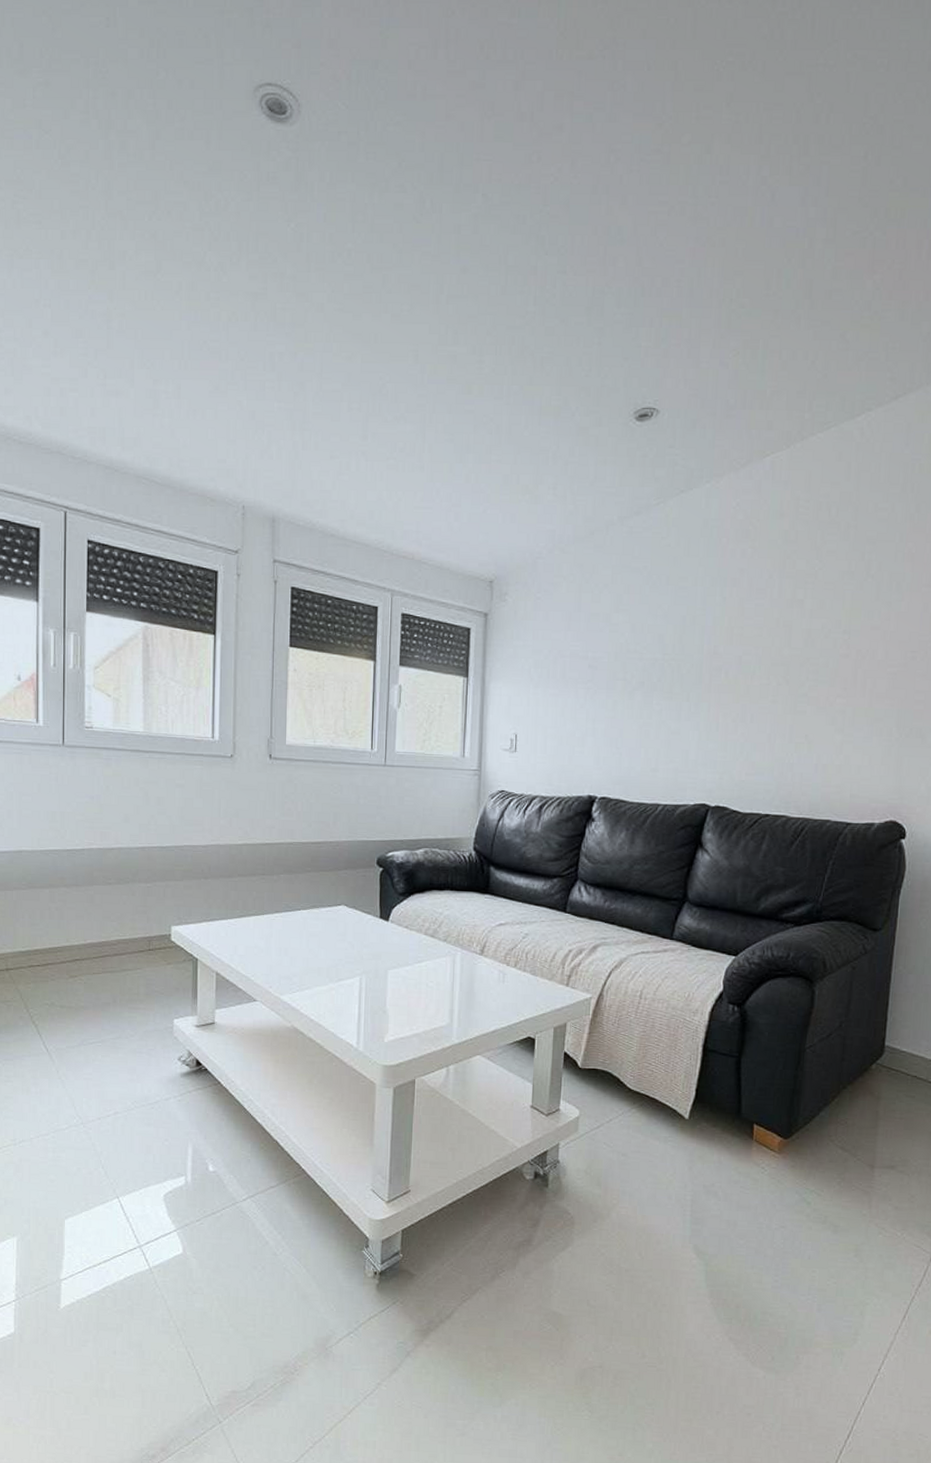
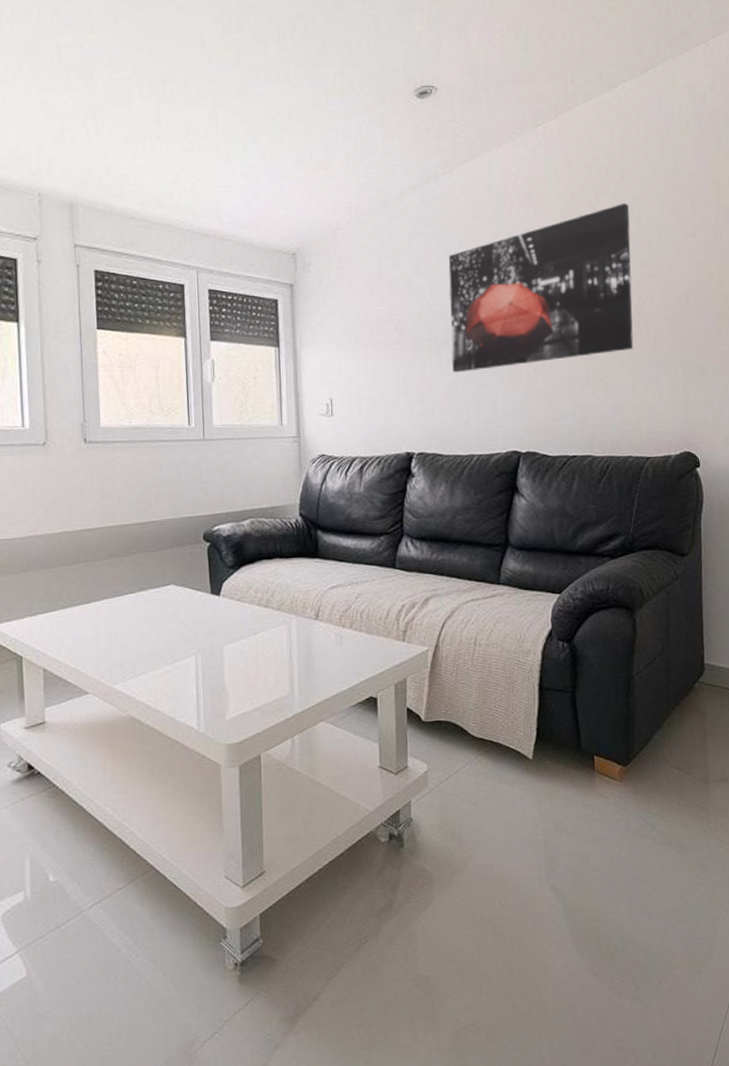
wall art: none [645,545,858,718] -> present [448,202,634,373]

